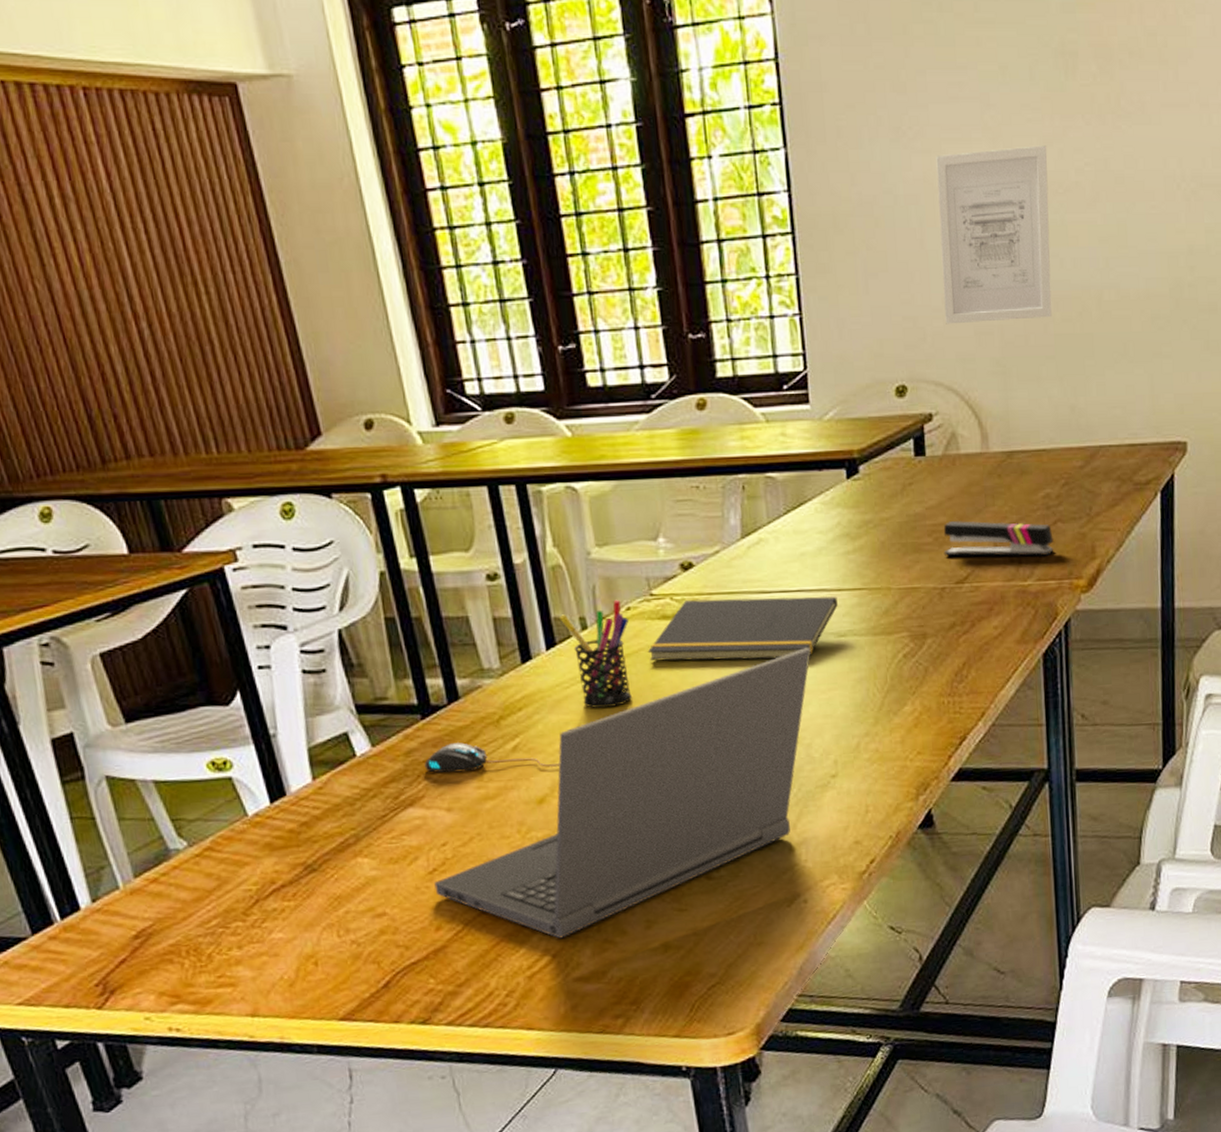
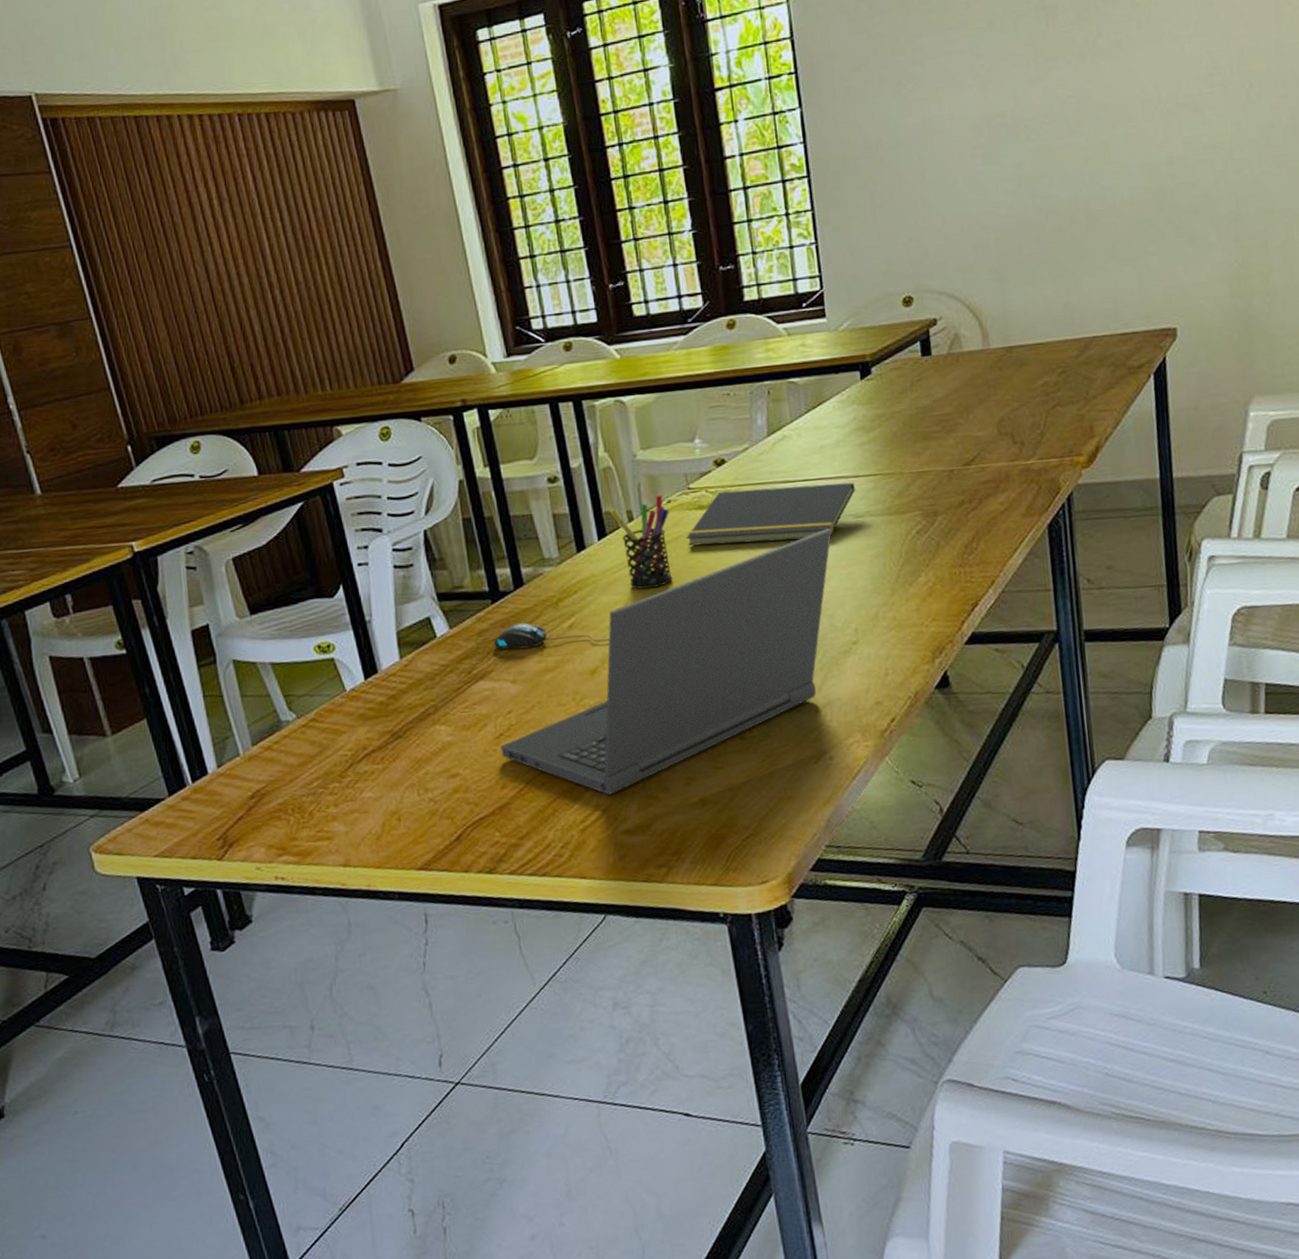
wall art: present [936,145,1052,325] -> none [933,84,1043,242]
stapler: present [943,521,1054,557] -> none [950,409,1054,442]

